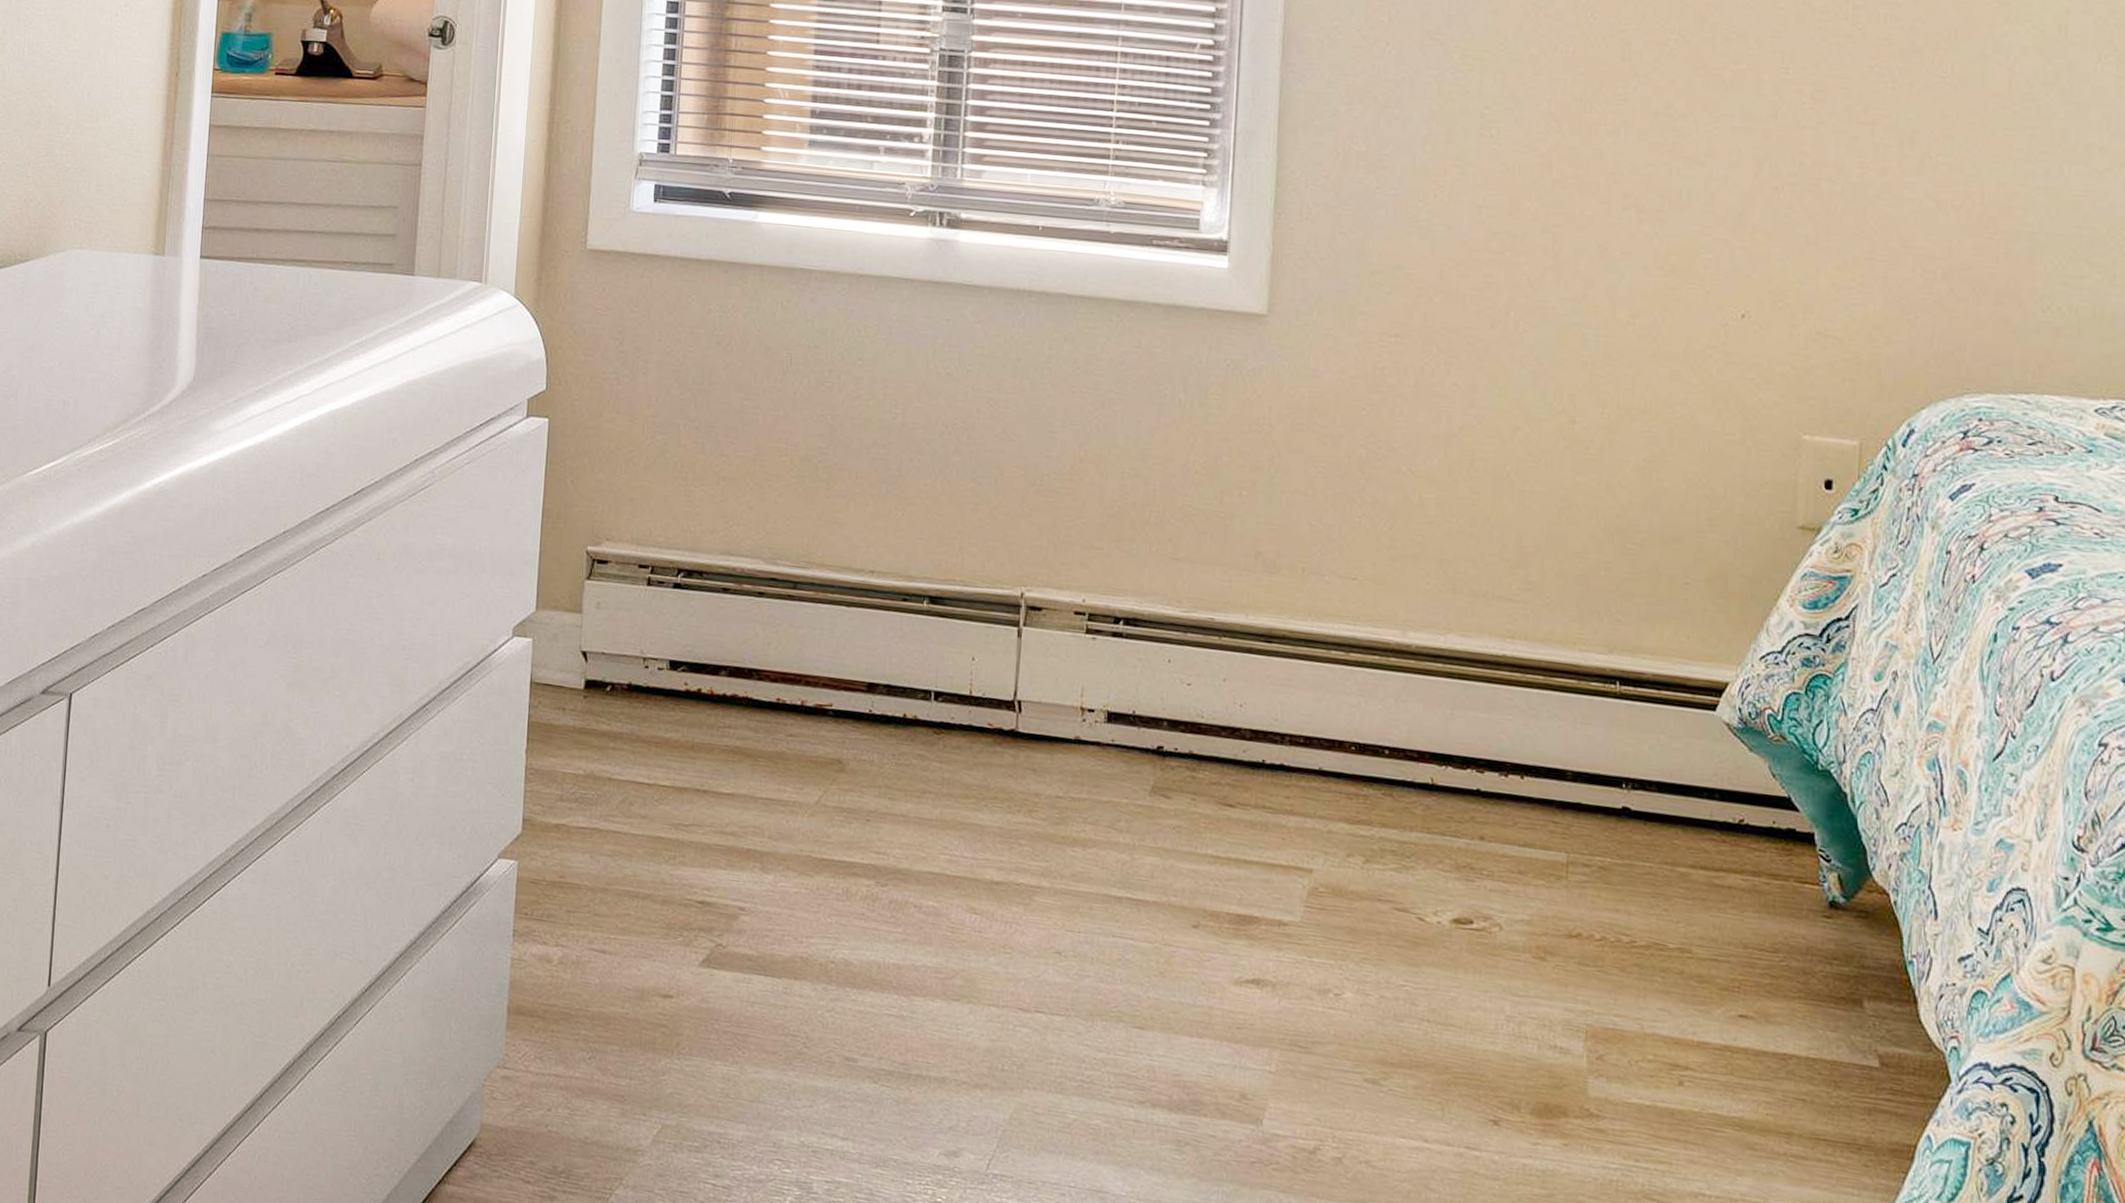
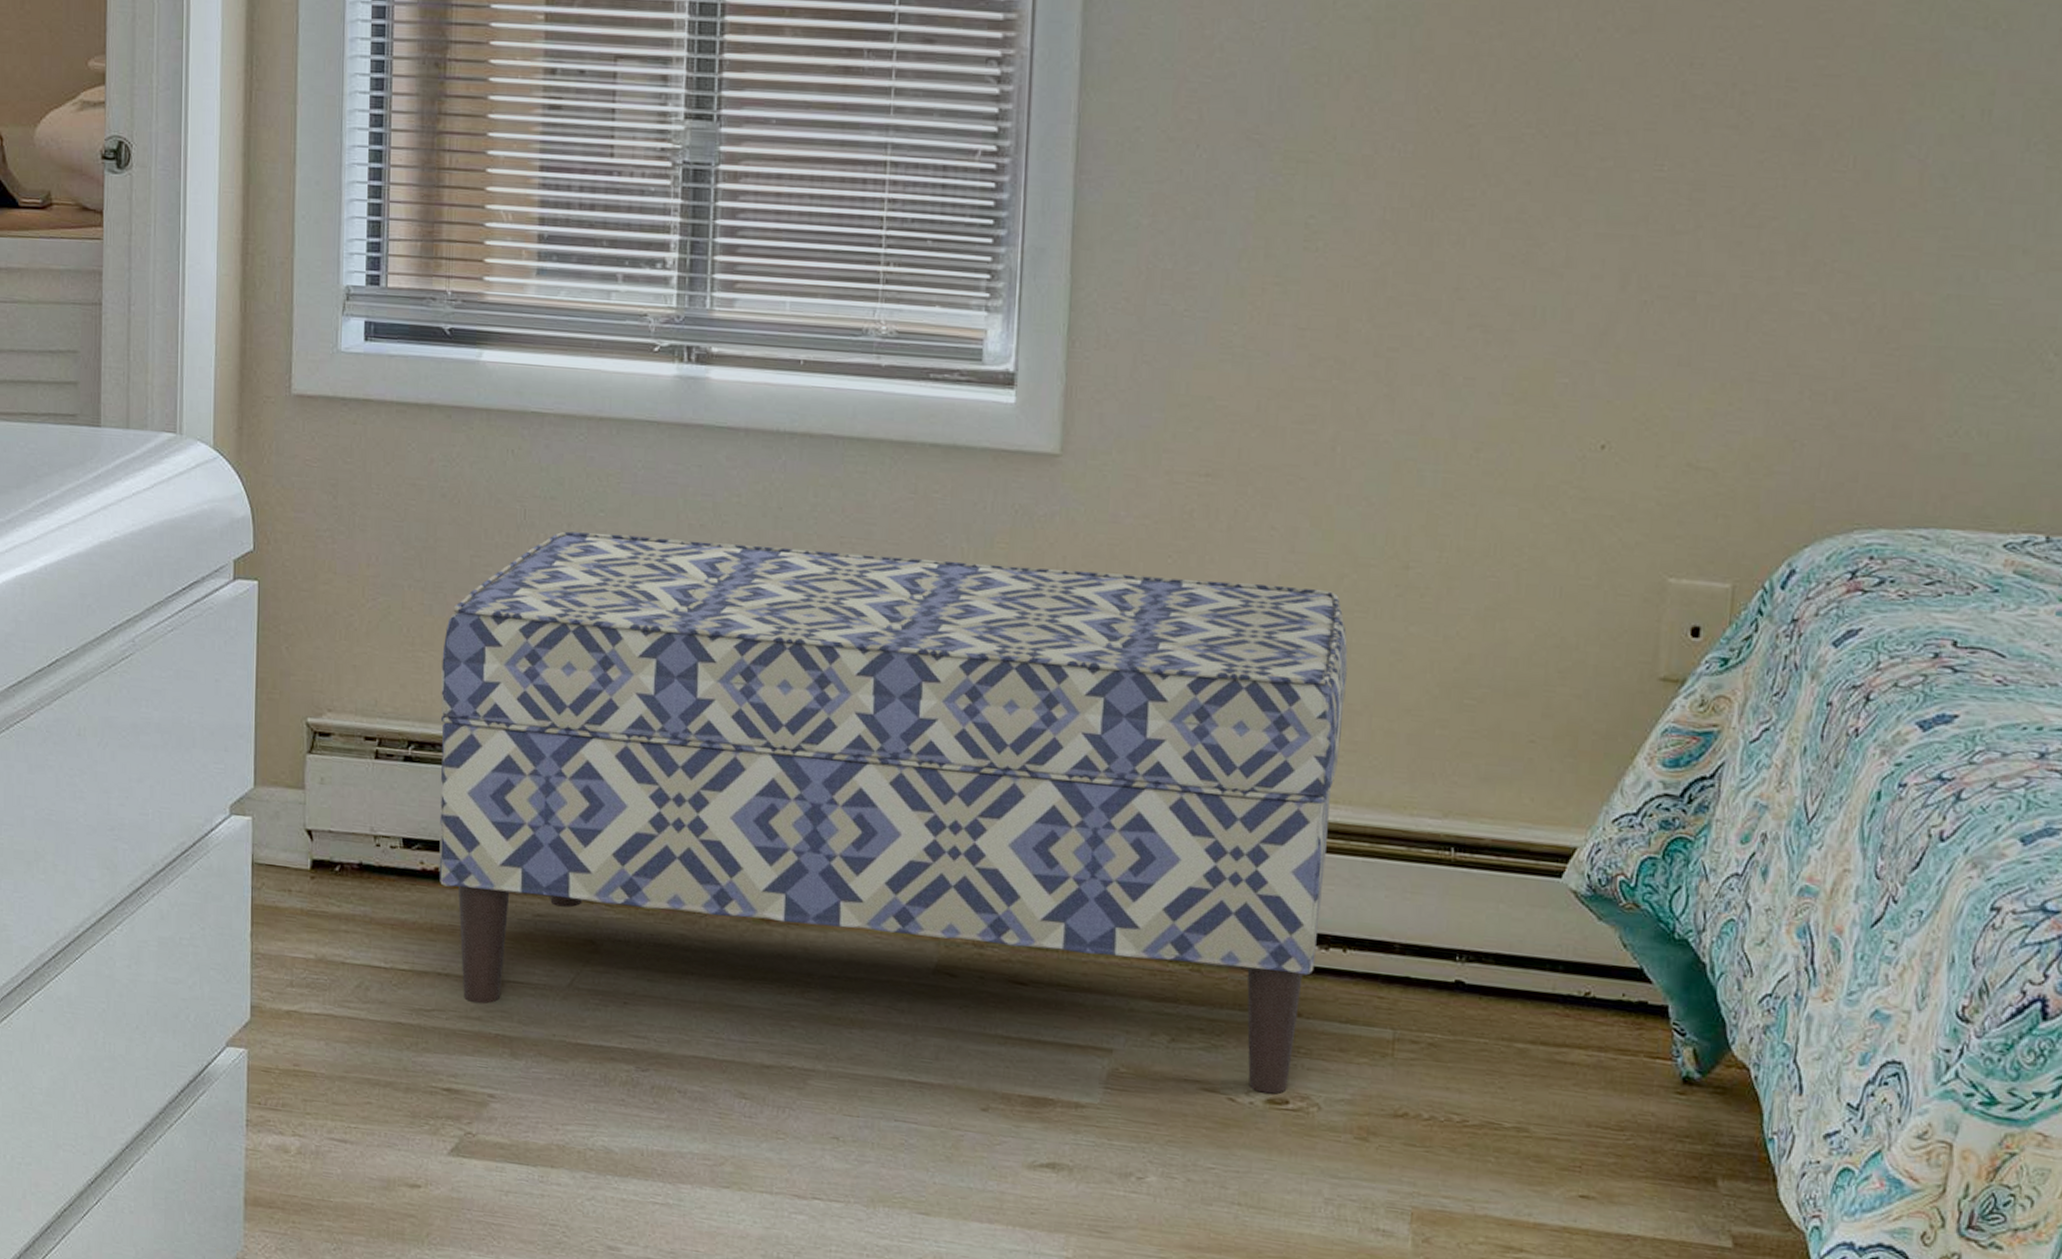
bench: none [701,377,1523,914] -> present [439,531,1348,1094]

